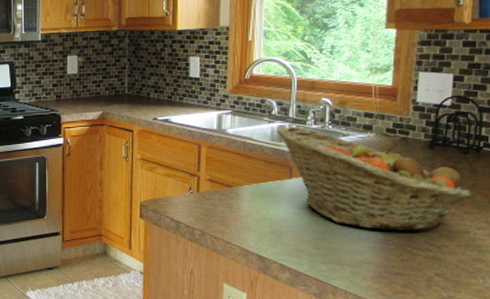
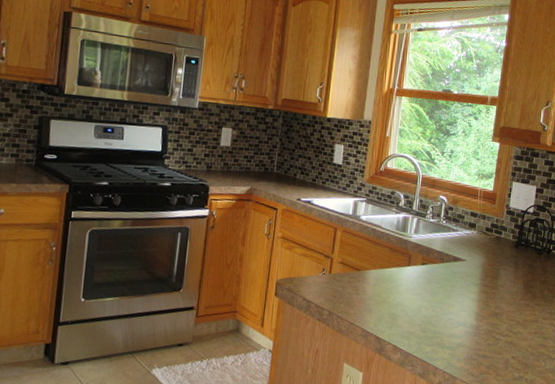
fruit basket: present [276,126,473,231] -> none [401,217,542,319]

